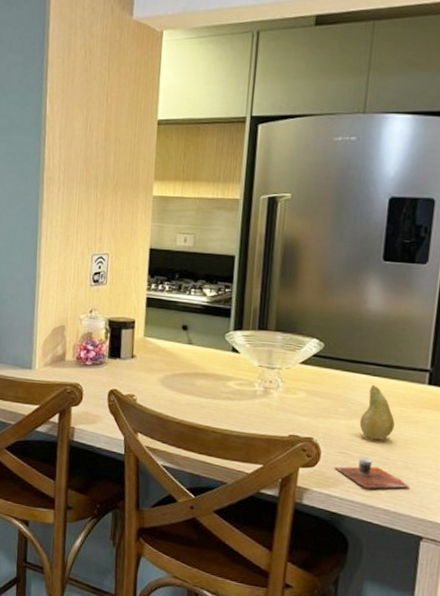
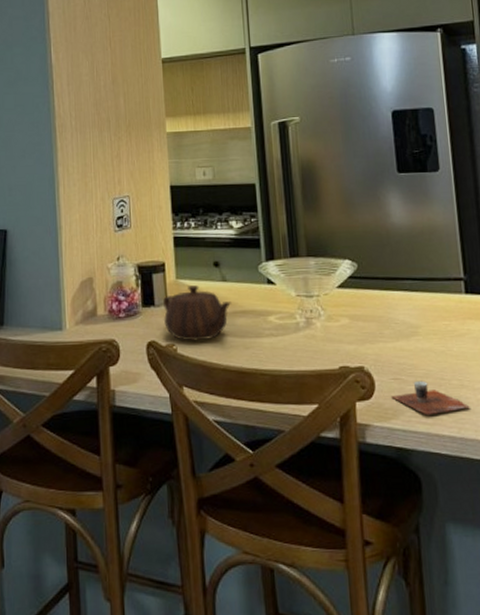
teapot: none [127,344,195,395] -> present [163,285,232,341]
fruit: present [359,384,395,440] -> none [406,300,442,361]

